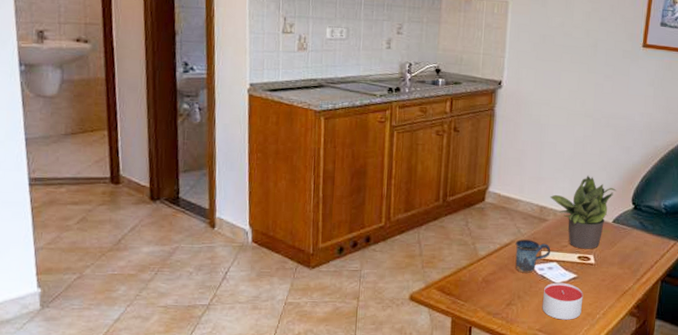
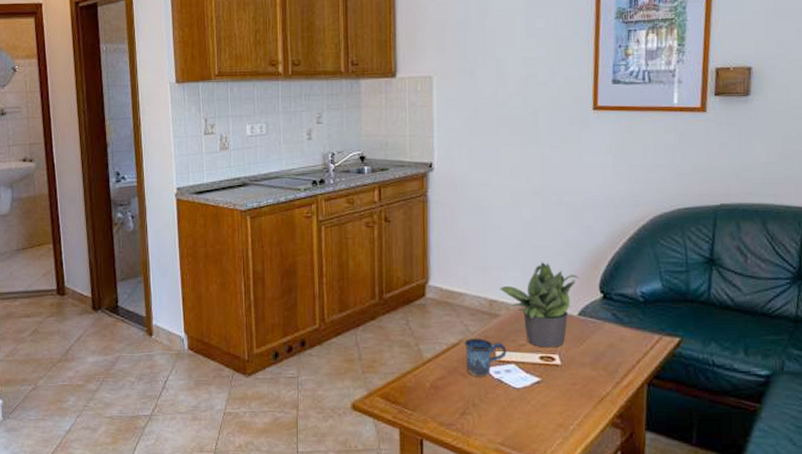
candle: present [542,282,584,320] -> none [502,388,551,432]

